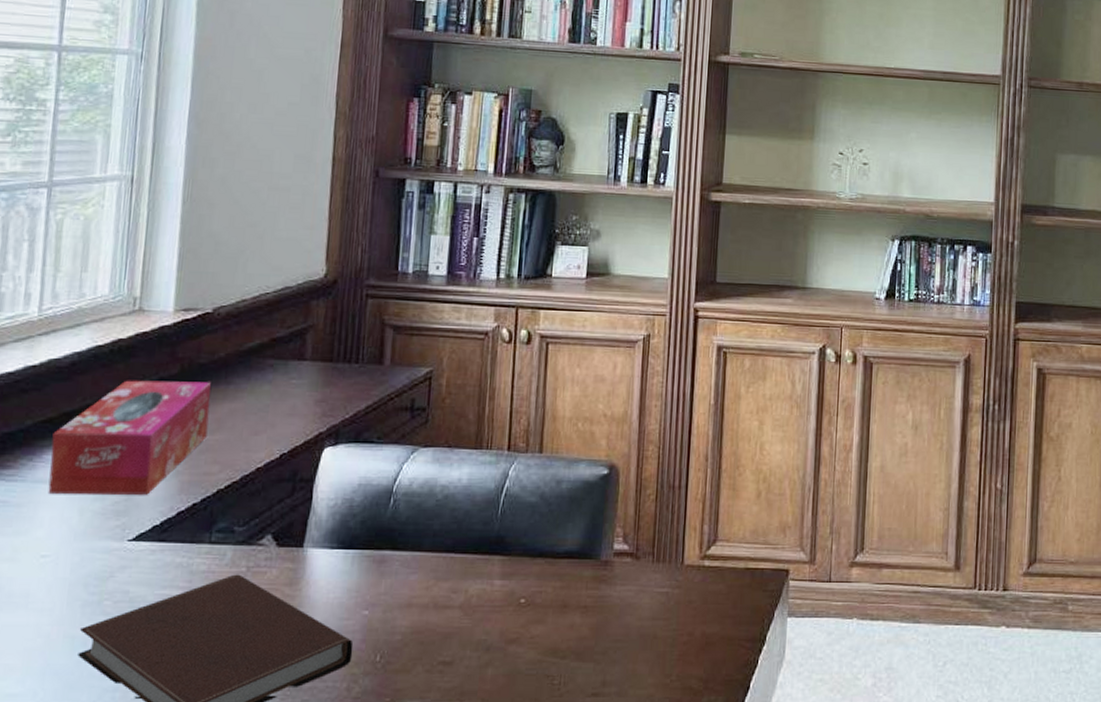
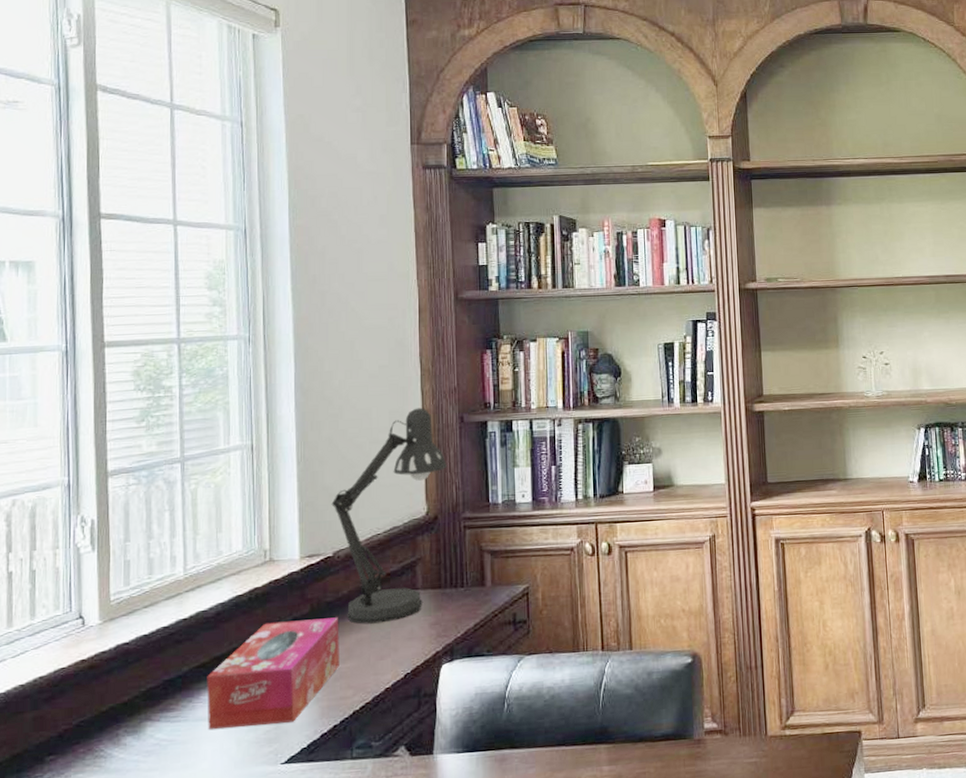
desk lamp: none [217,155,354,394] -> present [331,407,447,624]

